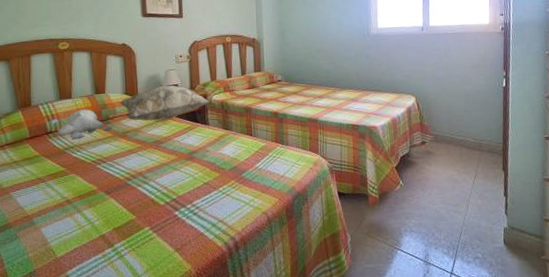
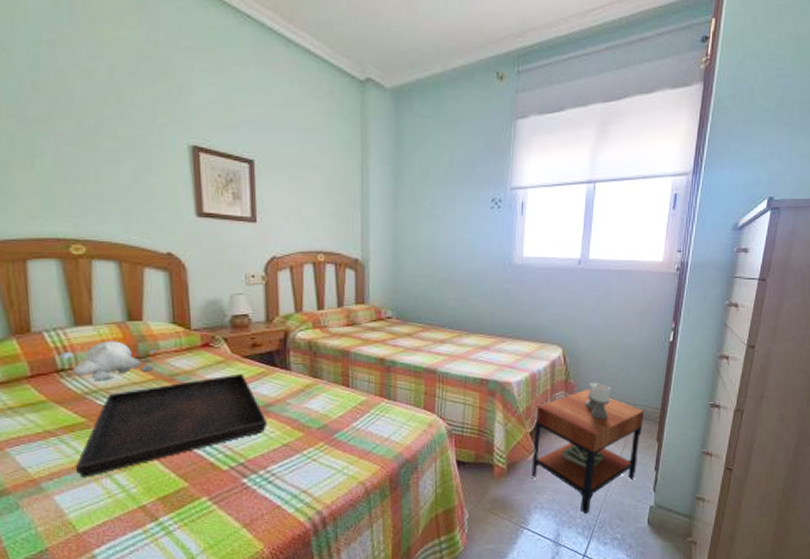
serving tray: none [56,129,193,213] -> present [75,374,268,478]
decorative pillow: present [120,85,210,121] -> none [164,314,293,362]
side table: none [399,123,490,236] -> present [532,382,645,514]

